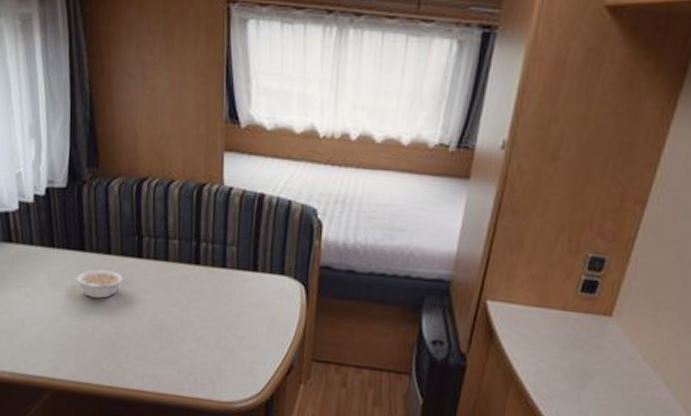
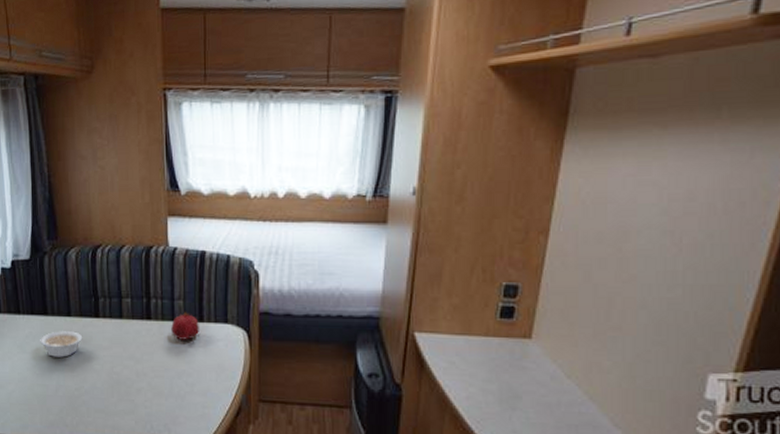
fruit: none [221,258,253,290] -> present [171,311,199,340]

